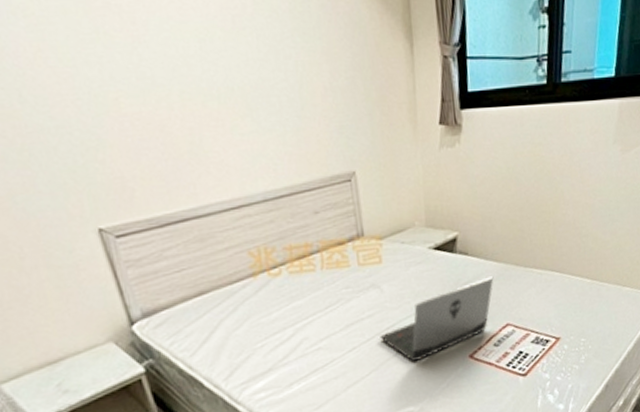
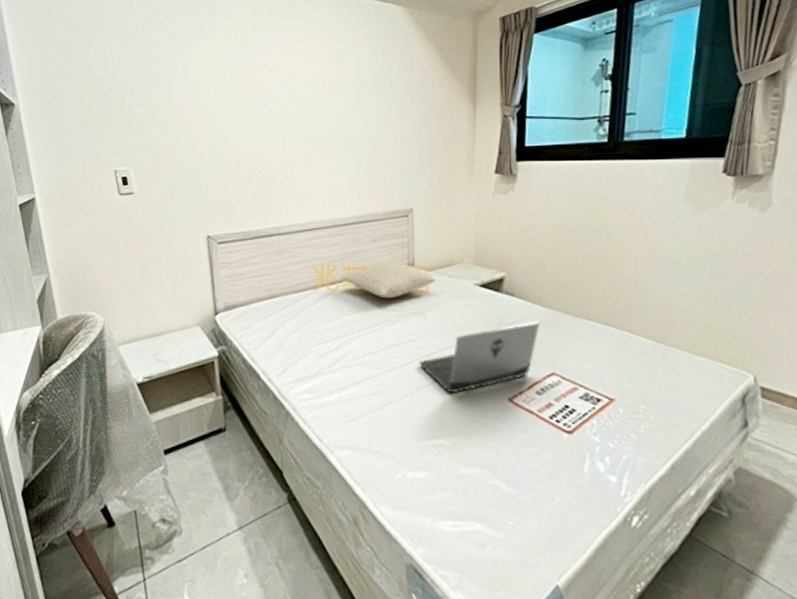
pillow: none [283,233,389,276] -> present [341,261,436,299]

